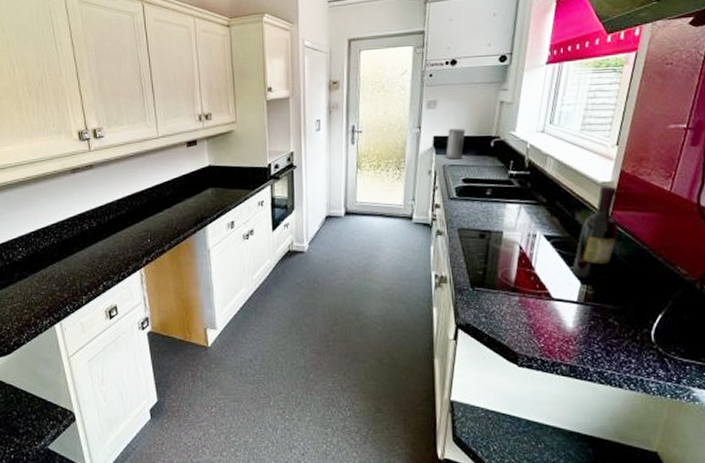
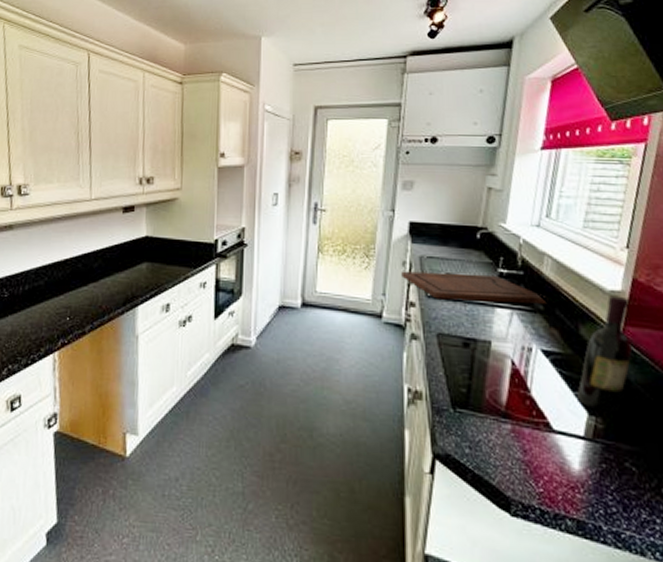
cutting board: none [428,176,549,200] -> present [401,271,547,304]
canister: present [445,128,466,160] -> none [423,214,447,251]

